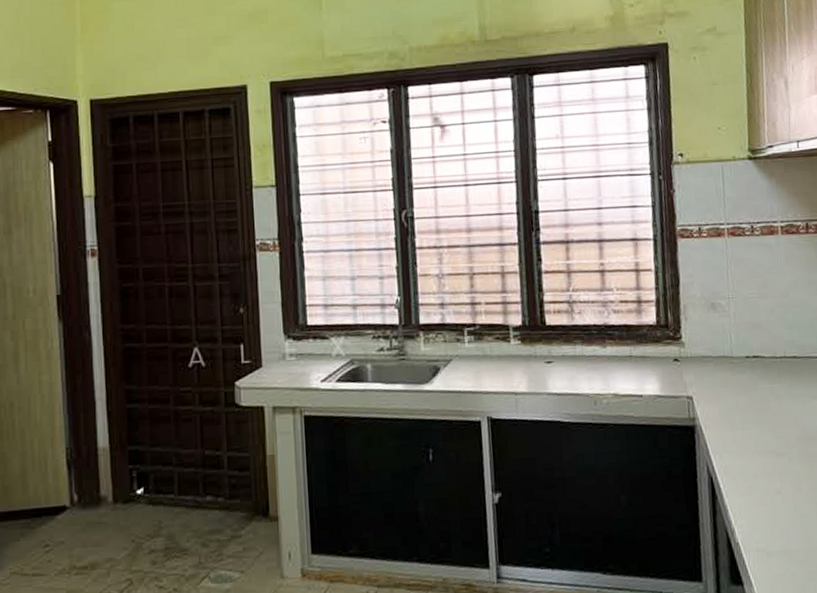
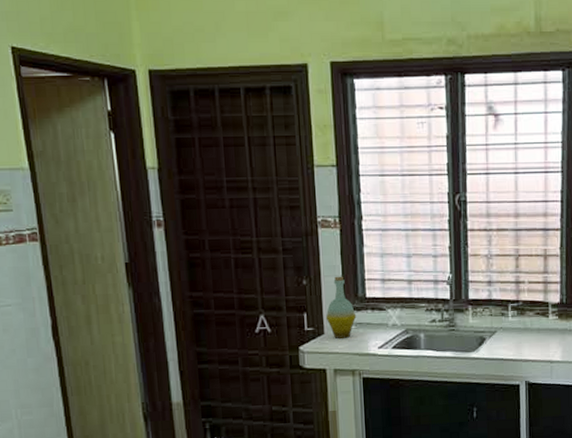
bottle: none [264,302,297,372] -> present [325,276,357,338]

